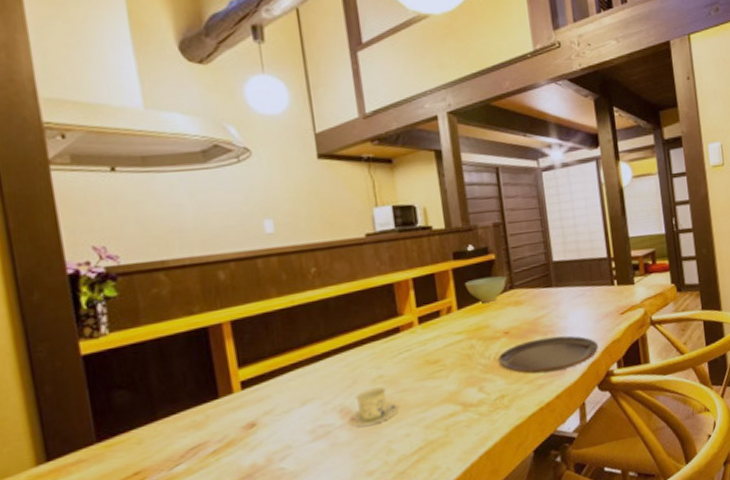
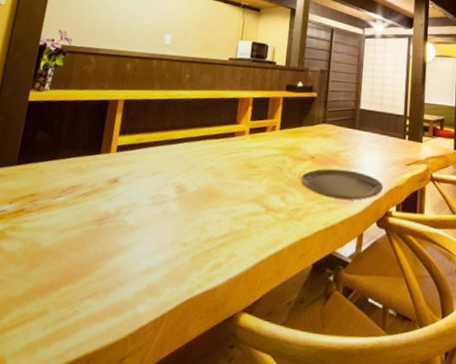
cup and saucer: present [348,387,400,427] -> none [180,175,219,205]
bowl: present [464,276,507,303] -> none [289,109,322,130]

